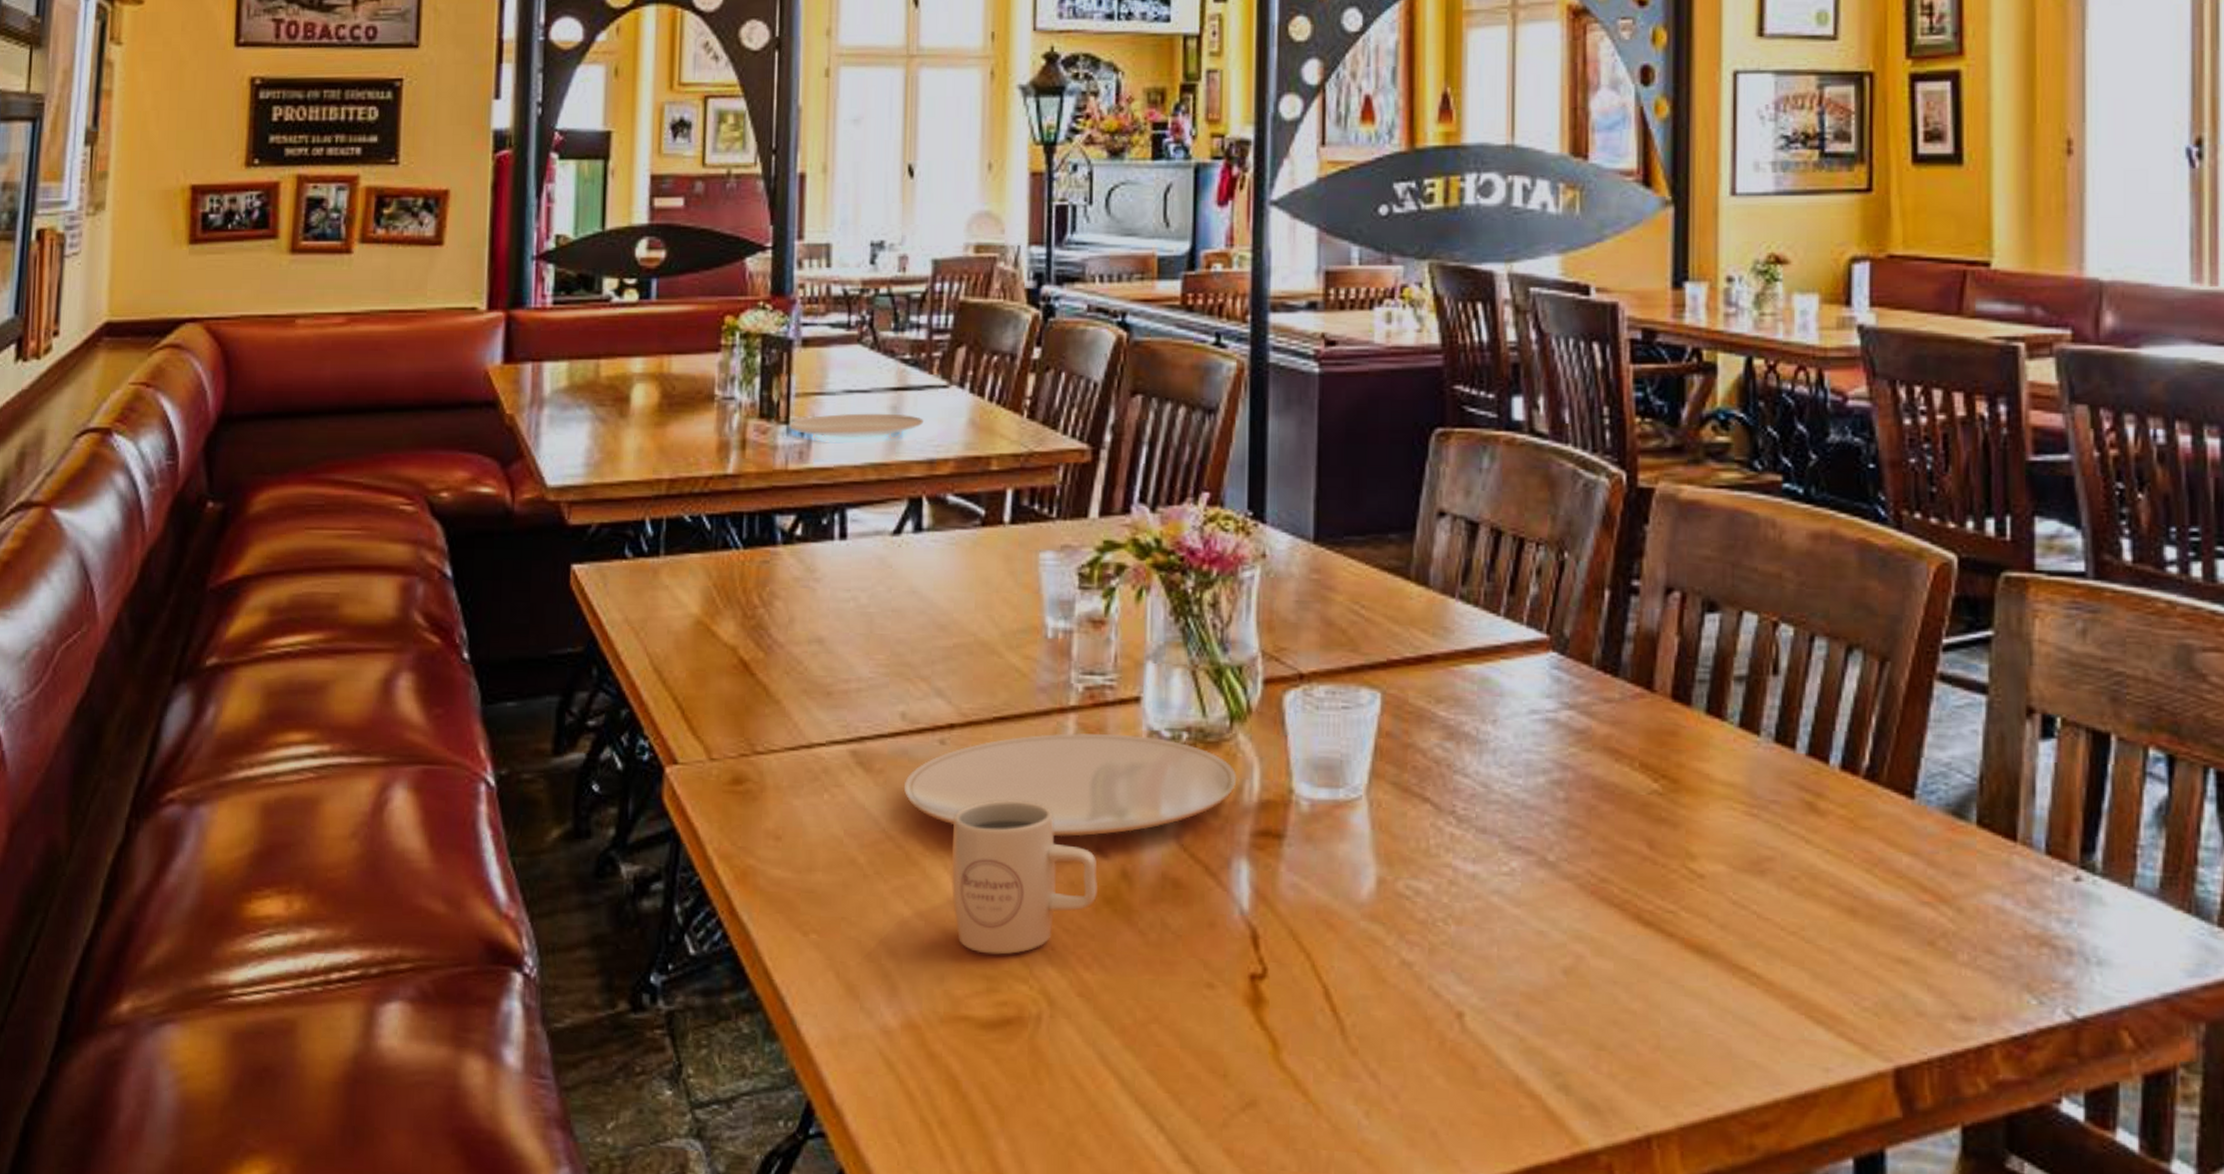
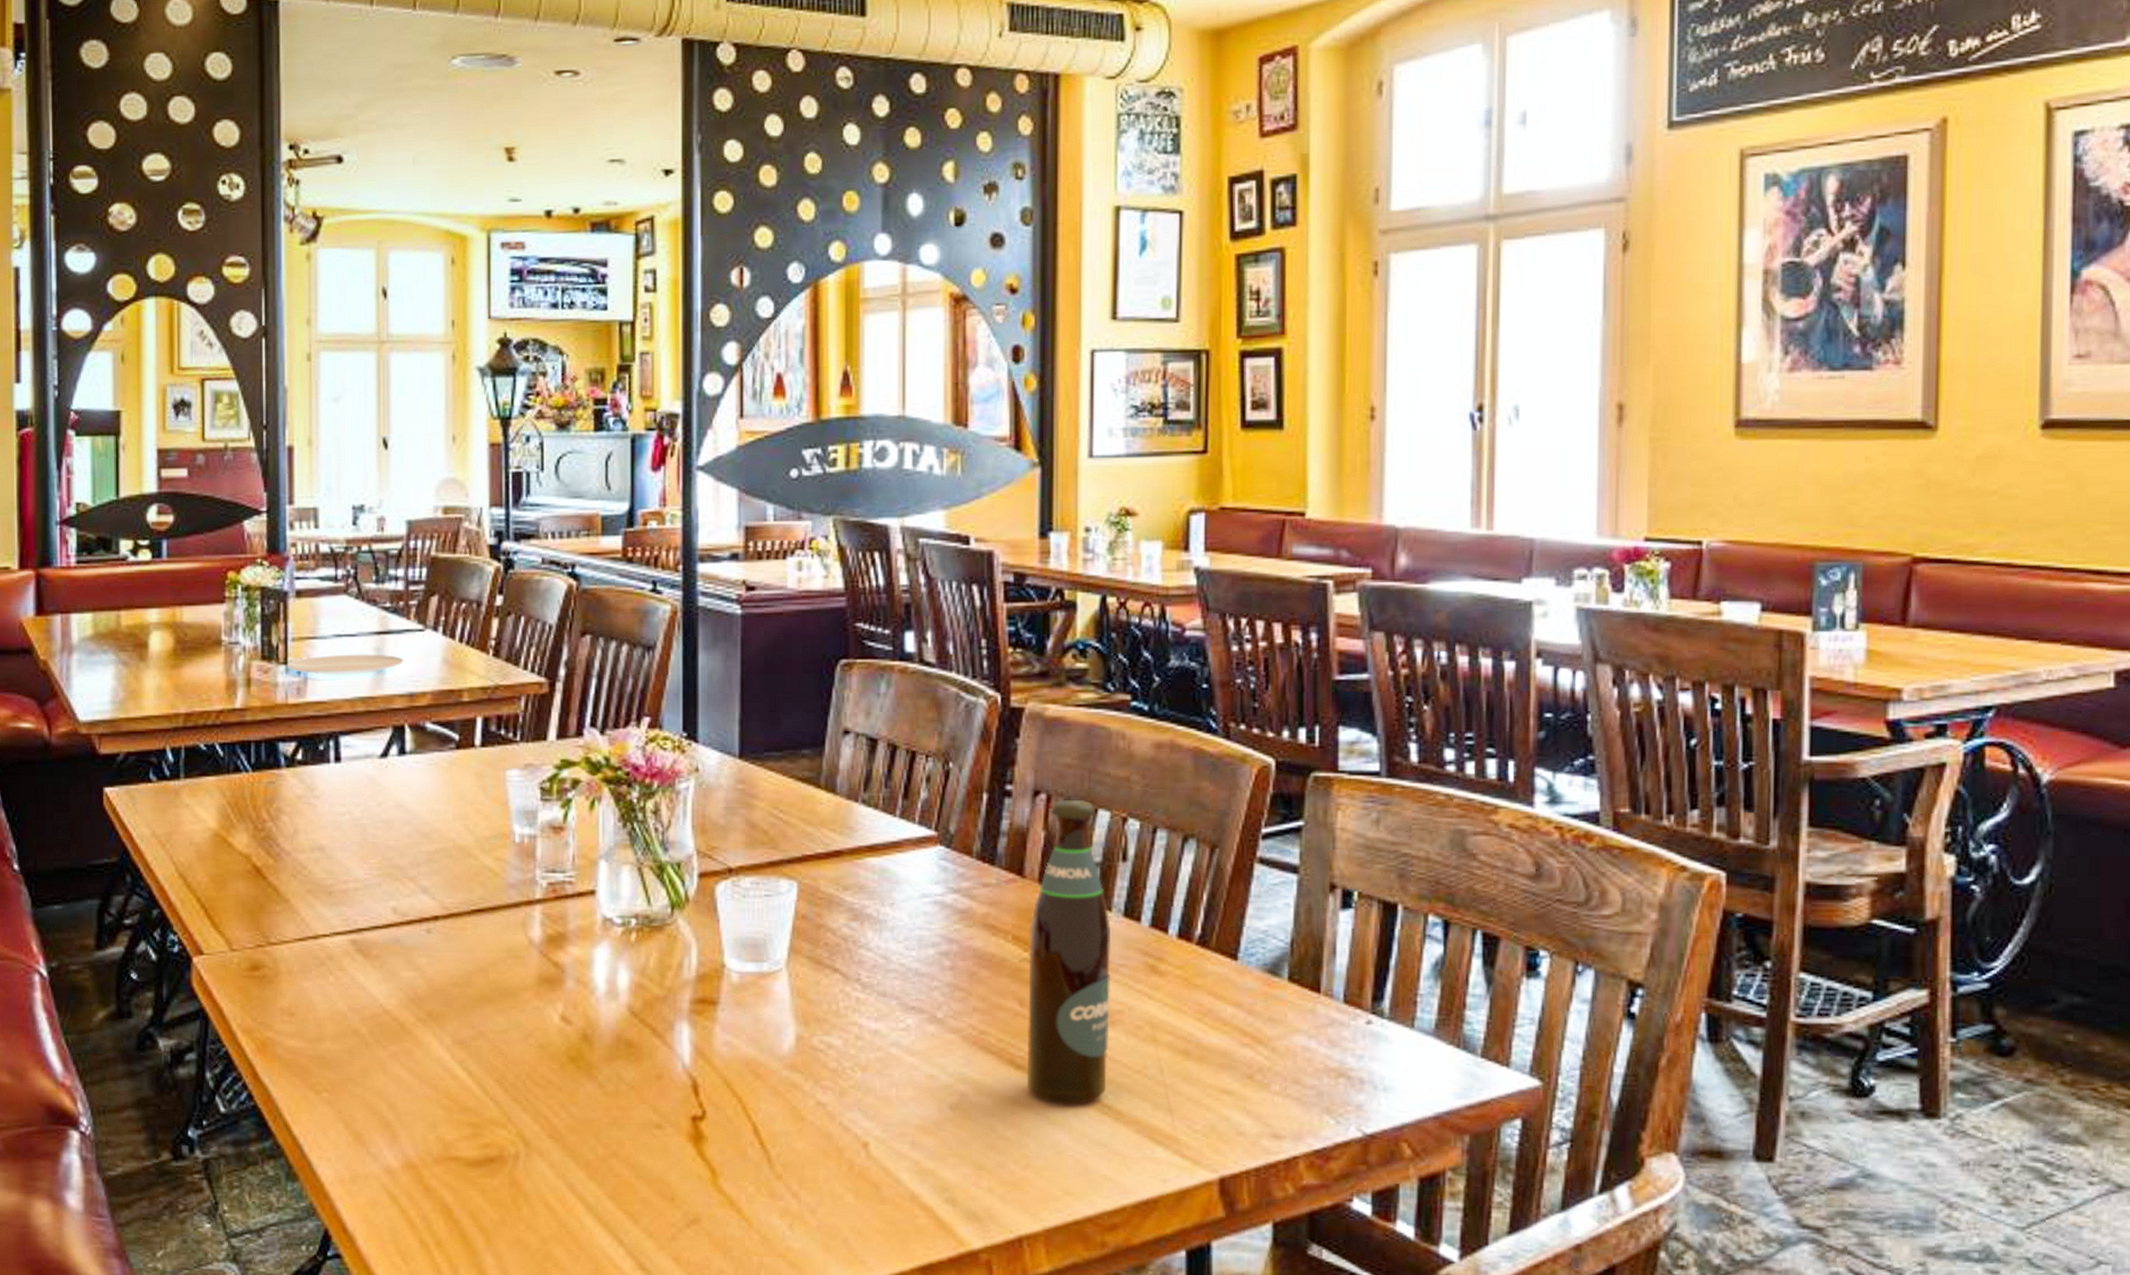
plate: present [903,732,1237,837] -> none [397,921,678,1008]
mug: present [951,800,1097,955] -> none [439,978,563,1106]
bottle: none [1656,598,1760,973] -> present [1026,799,1112,1105]

